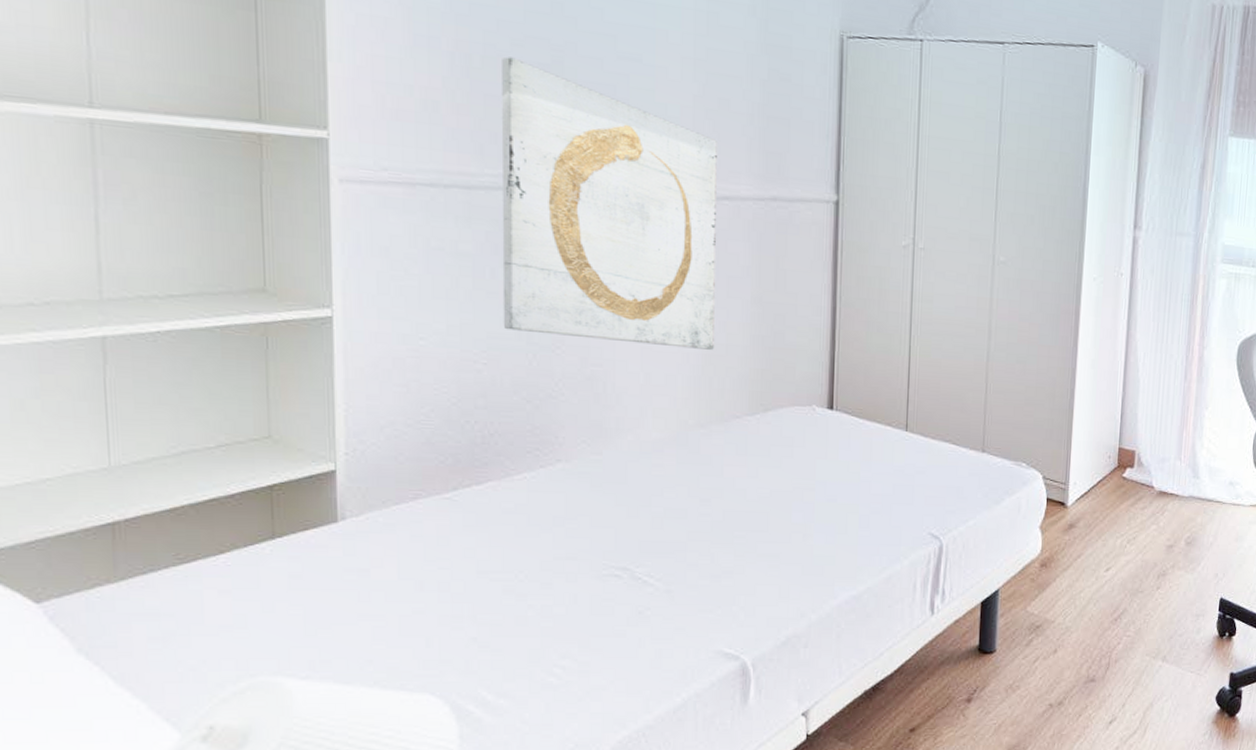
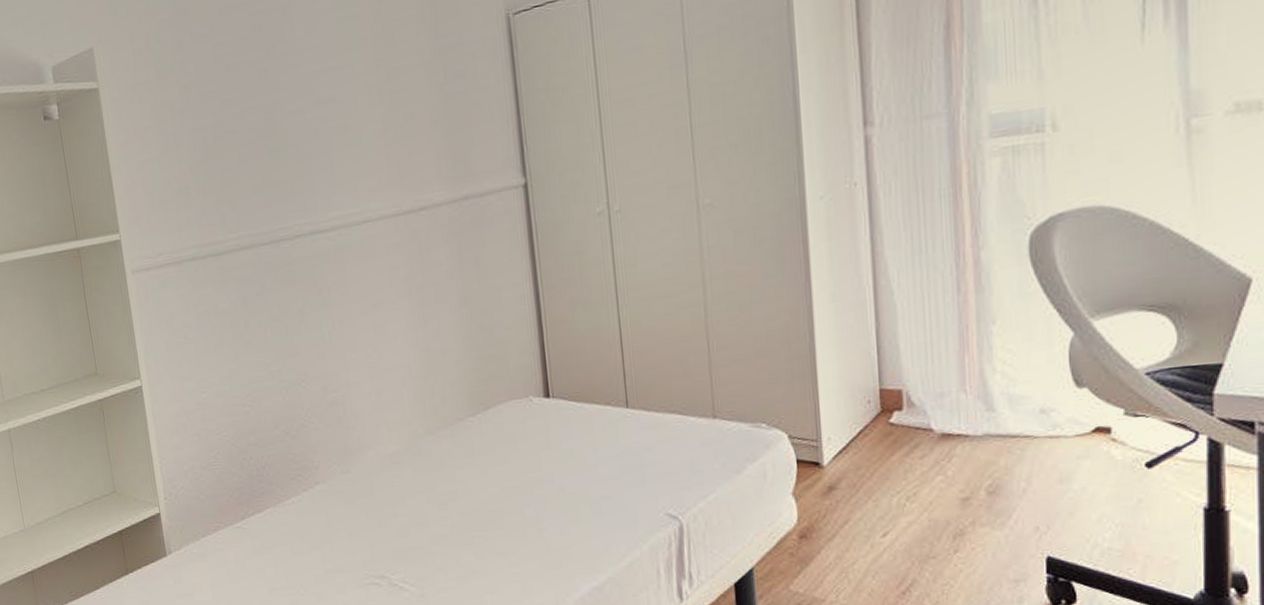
wall art: present [501,57,717,350] -> none [228,130,432,373]

